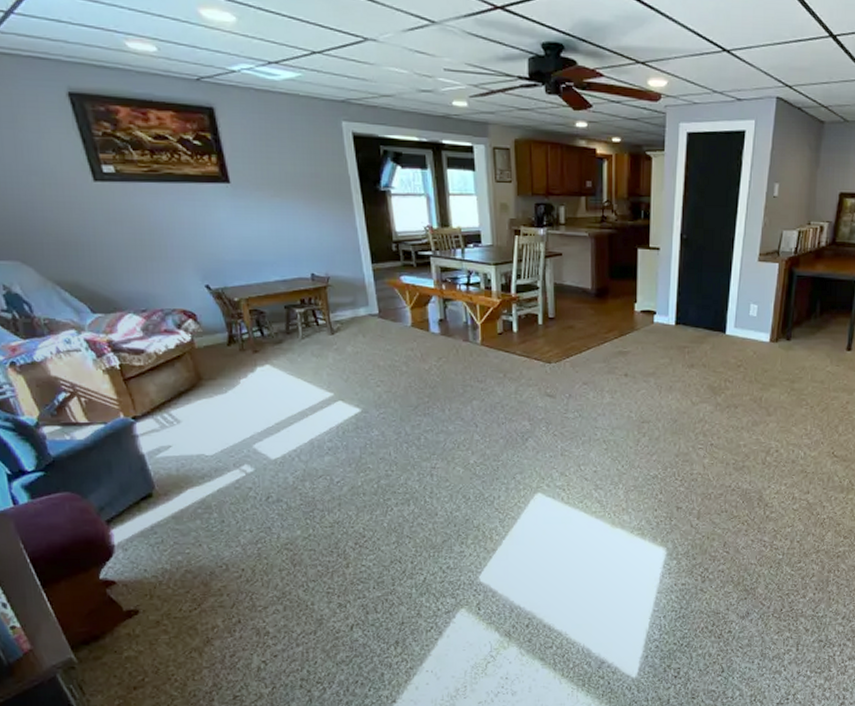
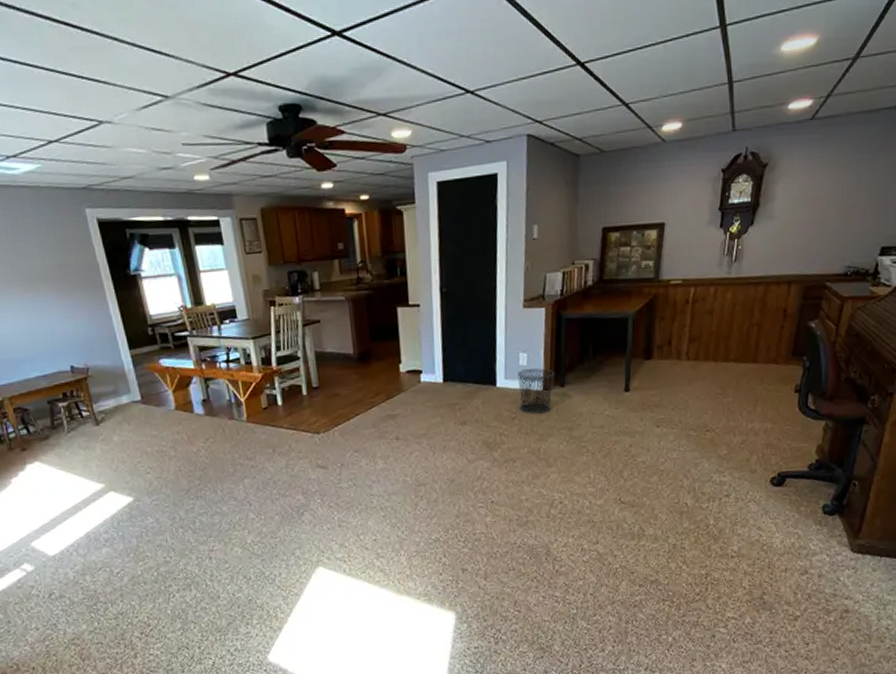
waste bin: none [746,320,783,364] -> present [517,368,555,414]

